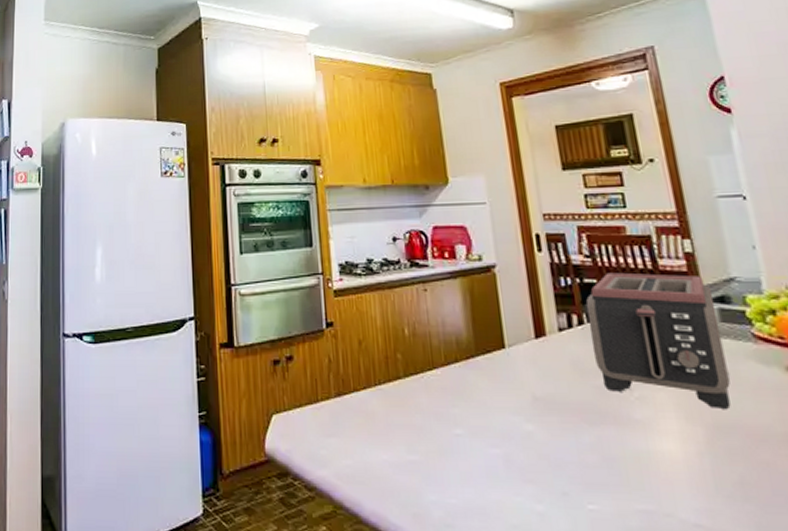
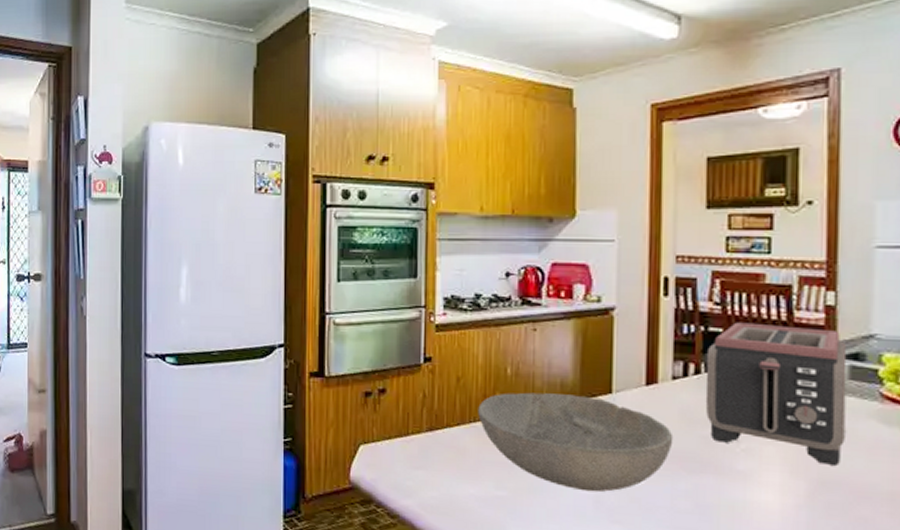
bowl: none [381,352,570,451] -> present [478,392,674,492]

